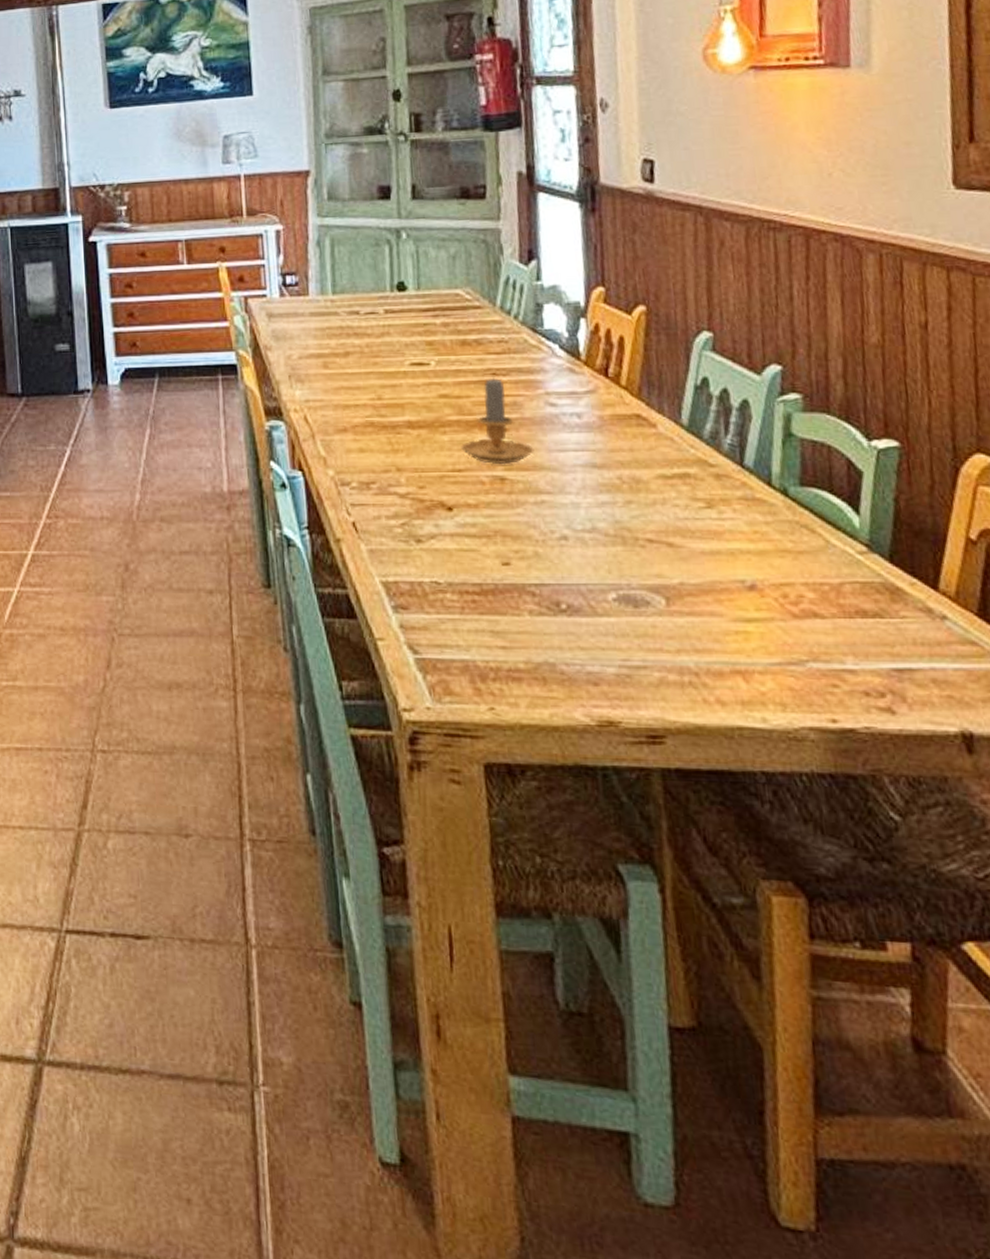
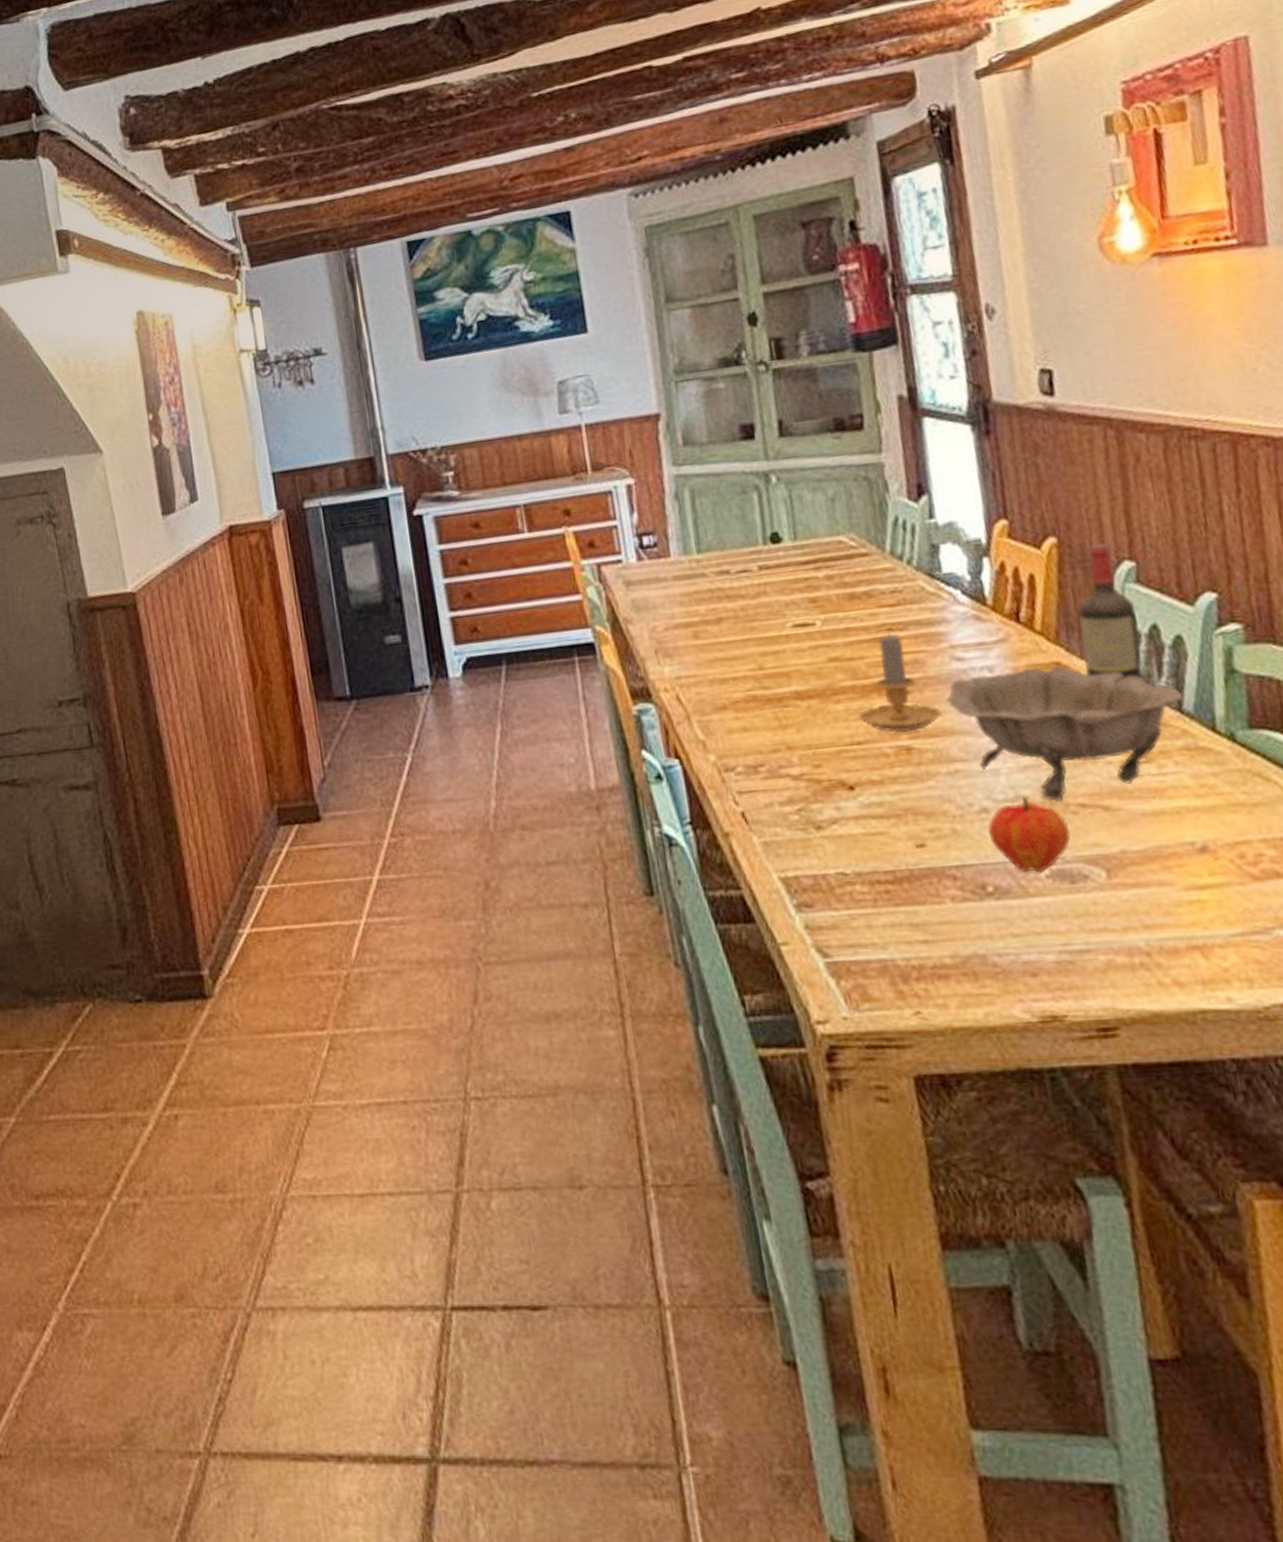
decorative bowl: none [537,417,745,536] -> present [945,666,1183,803]
fruit: none [566,527,638,596] -> present [988,794,1071,873]
wine bottle: none [659,315,713,436] -> present [1077,544,1143,680]

